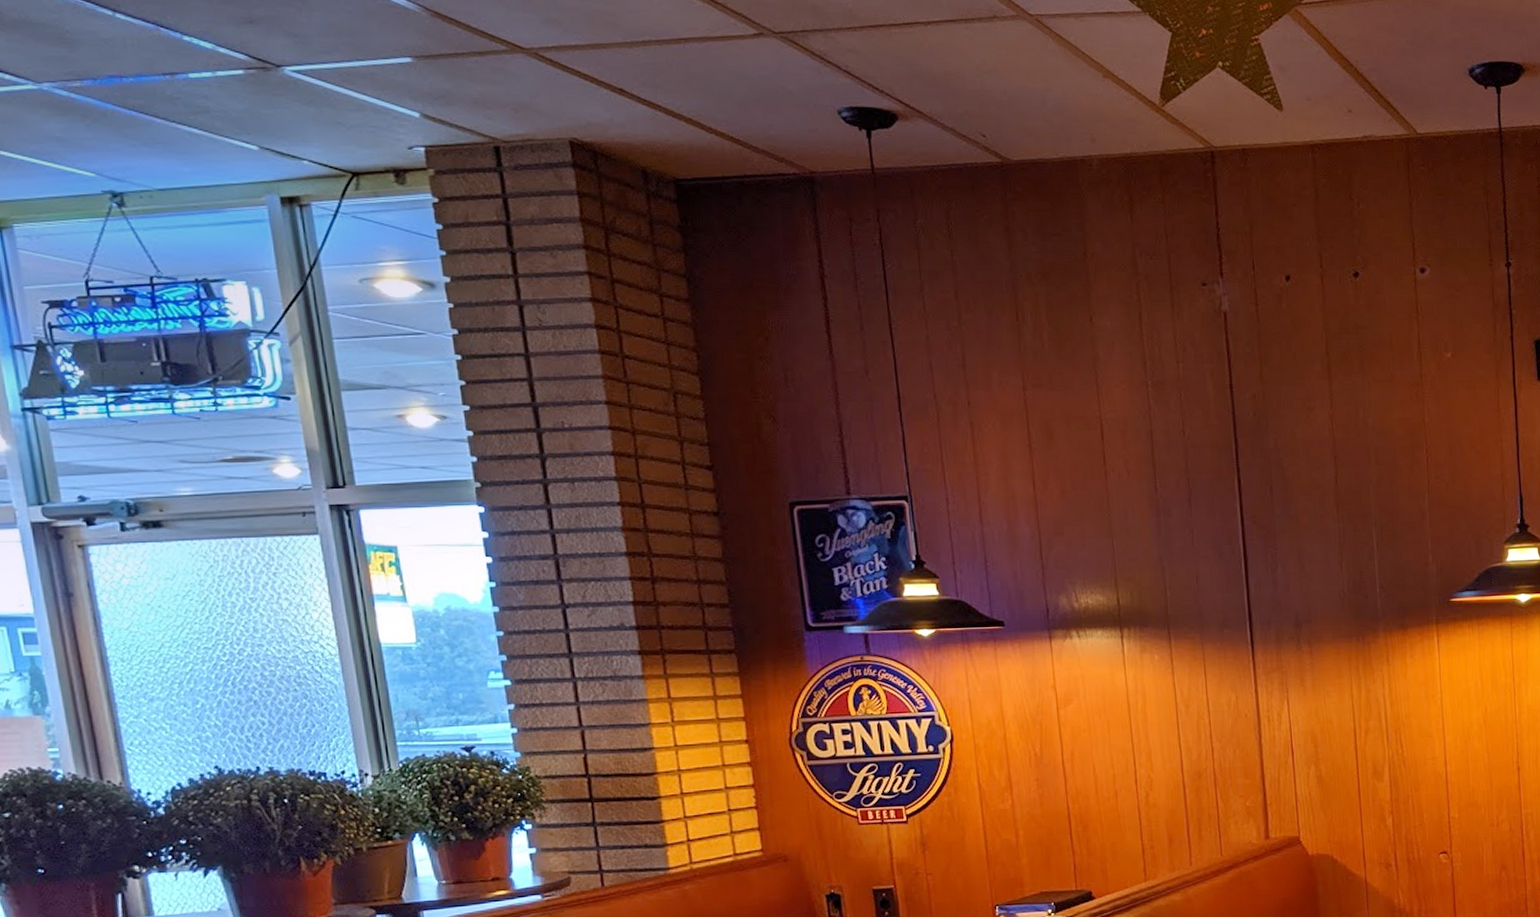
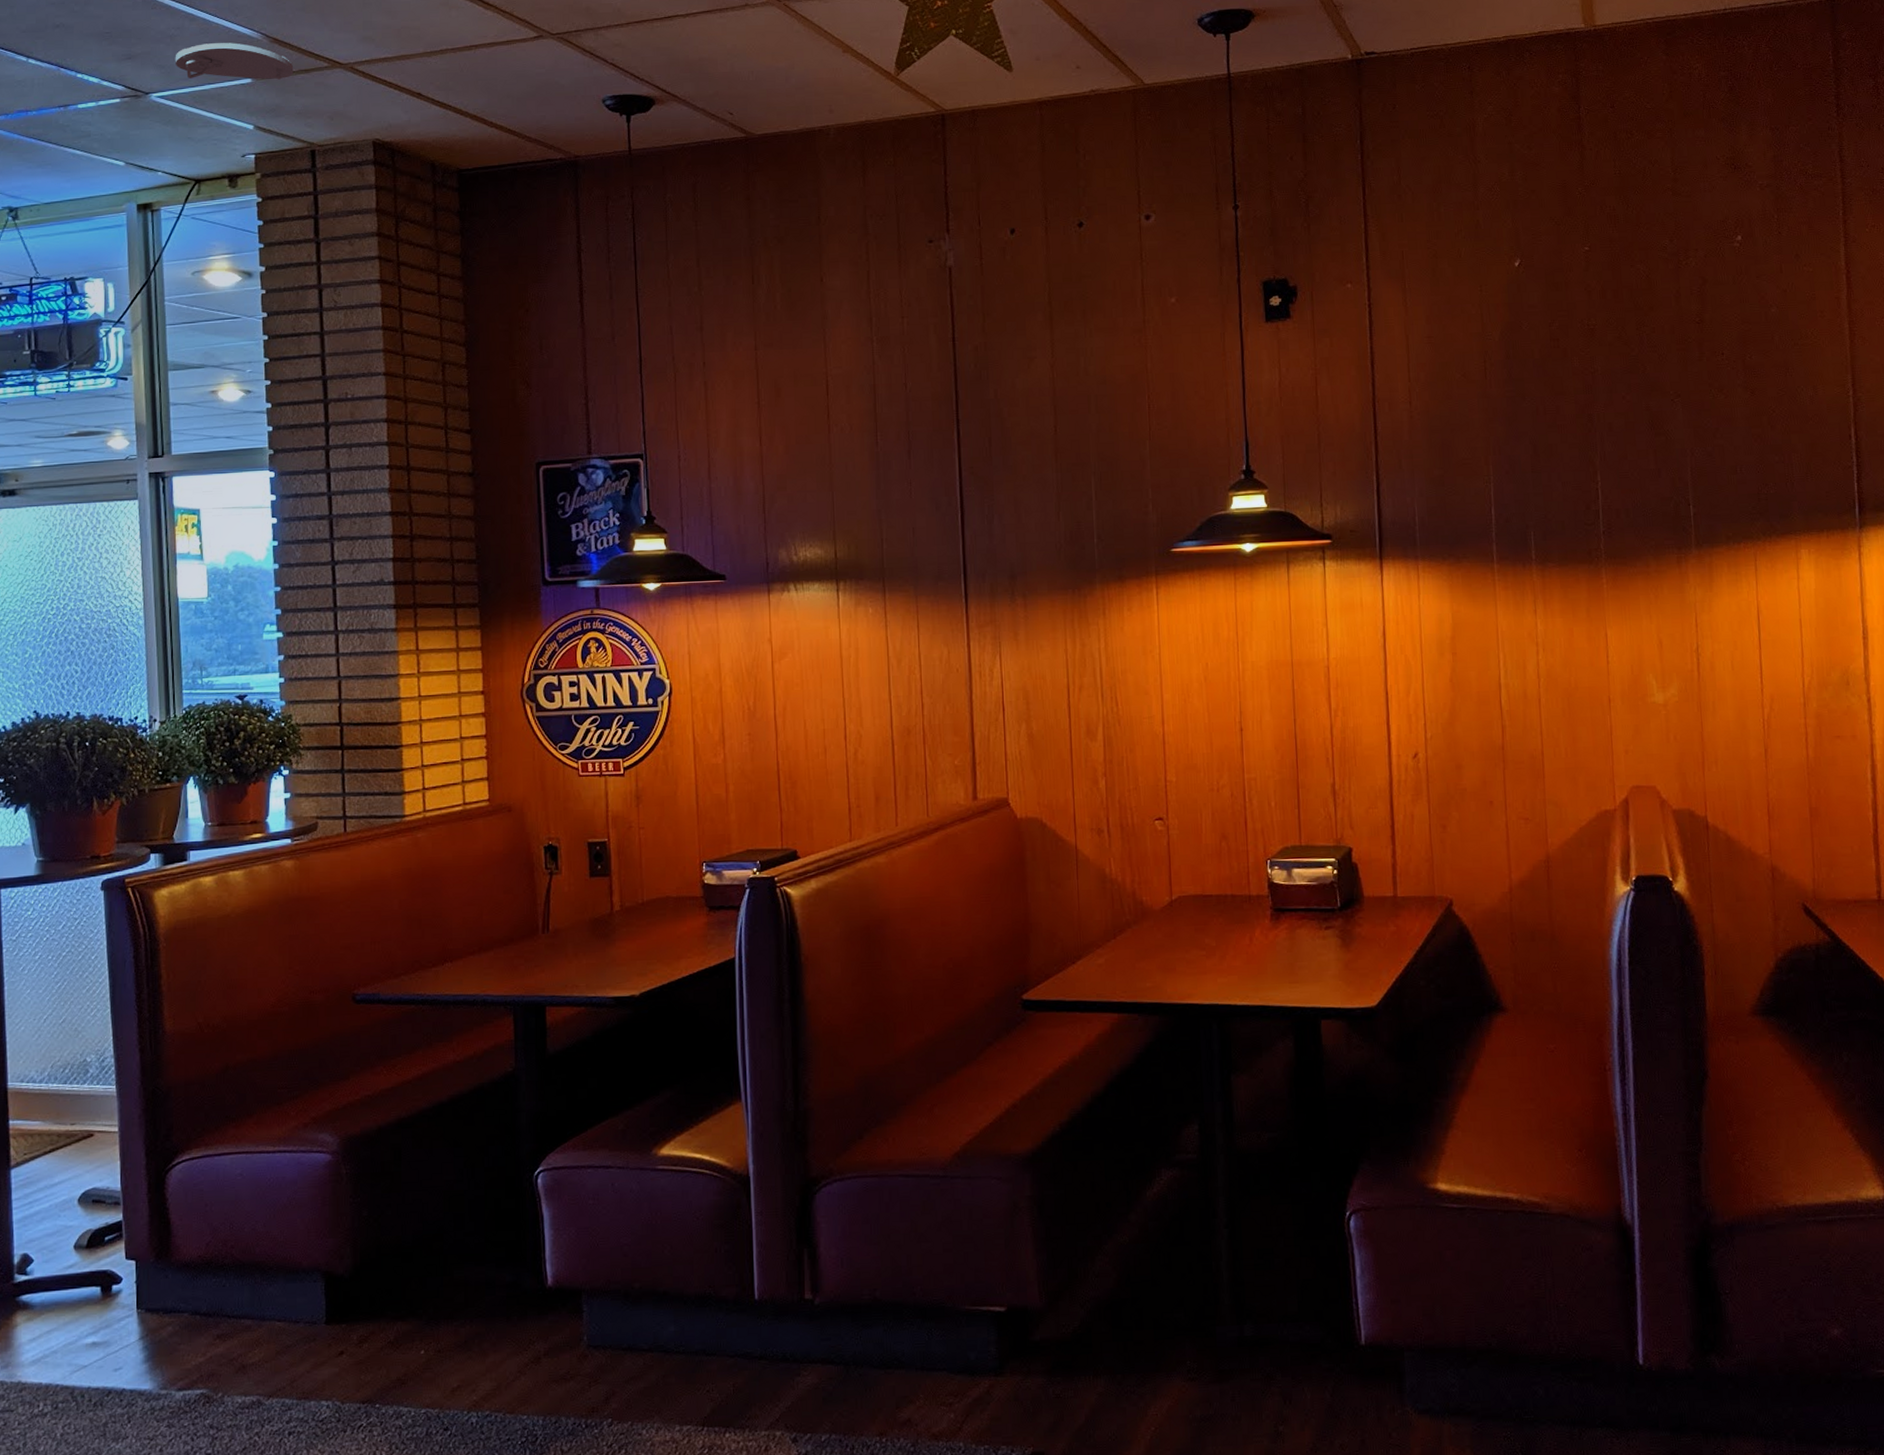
smoke detector: none [310,11,464,62] -> present [175,43,294,80]

